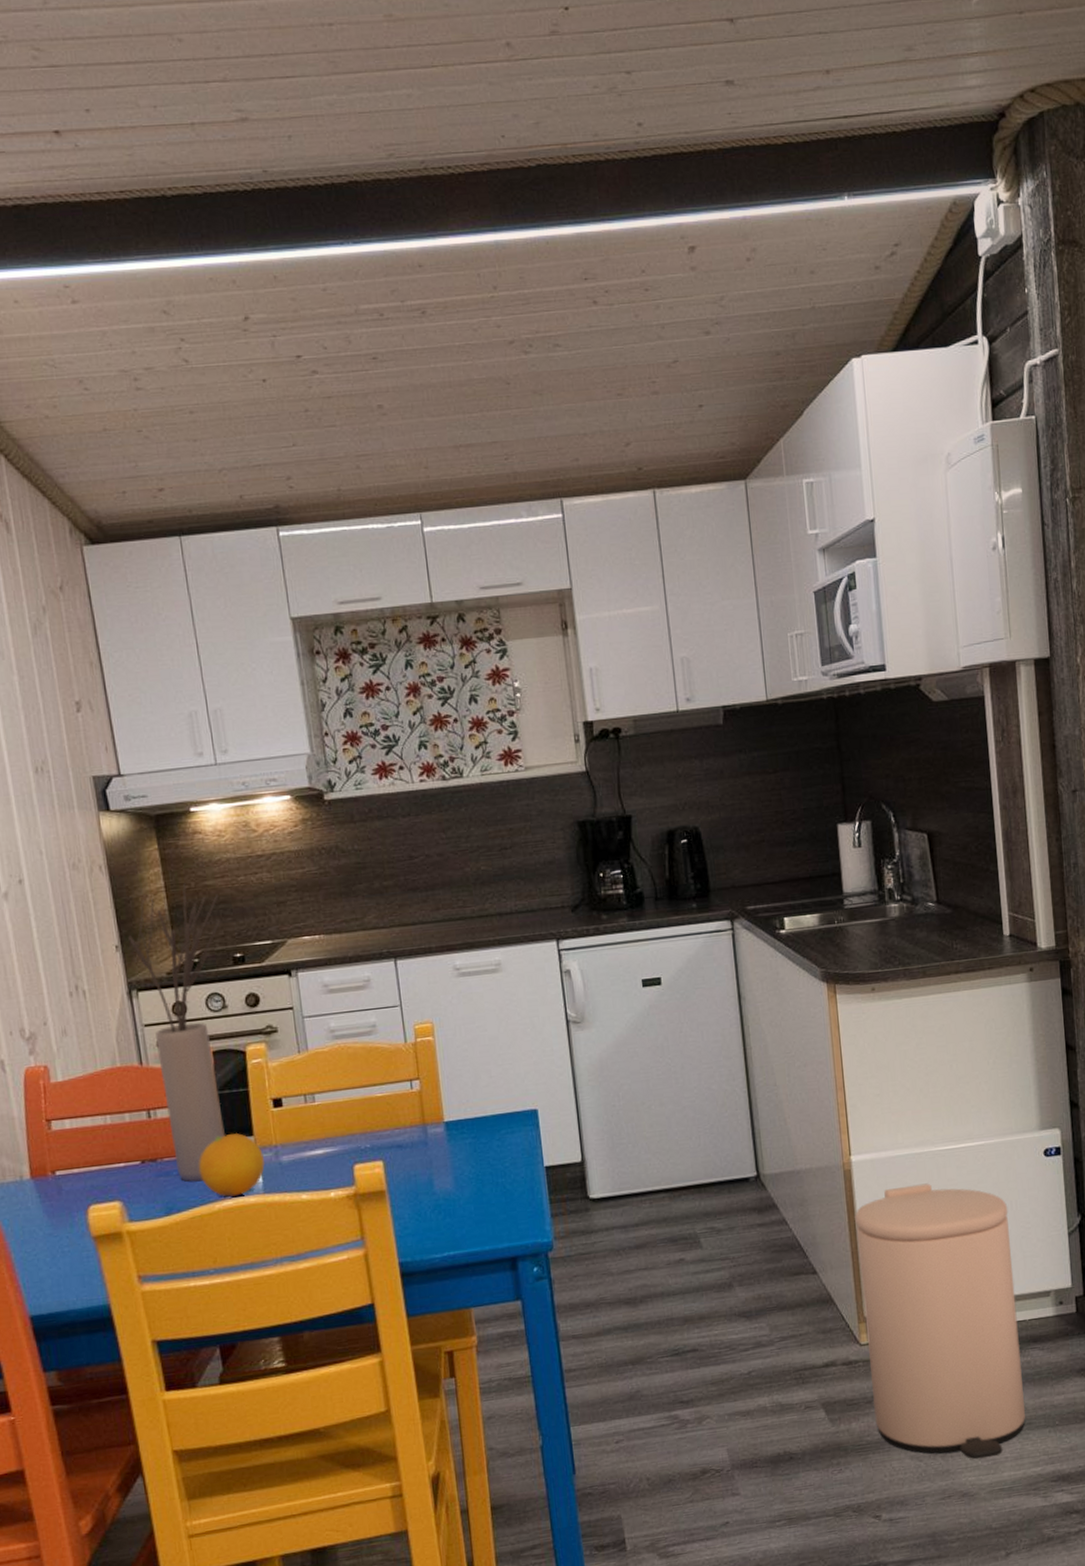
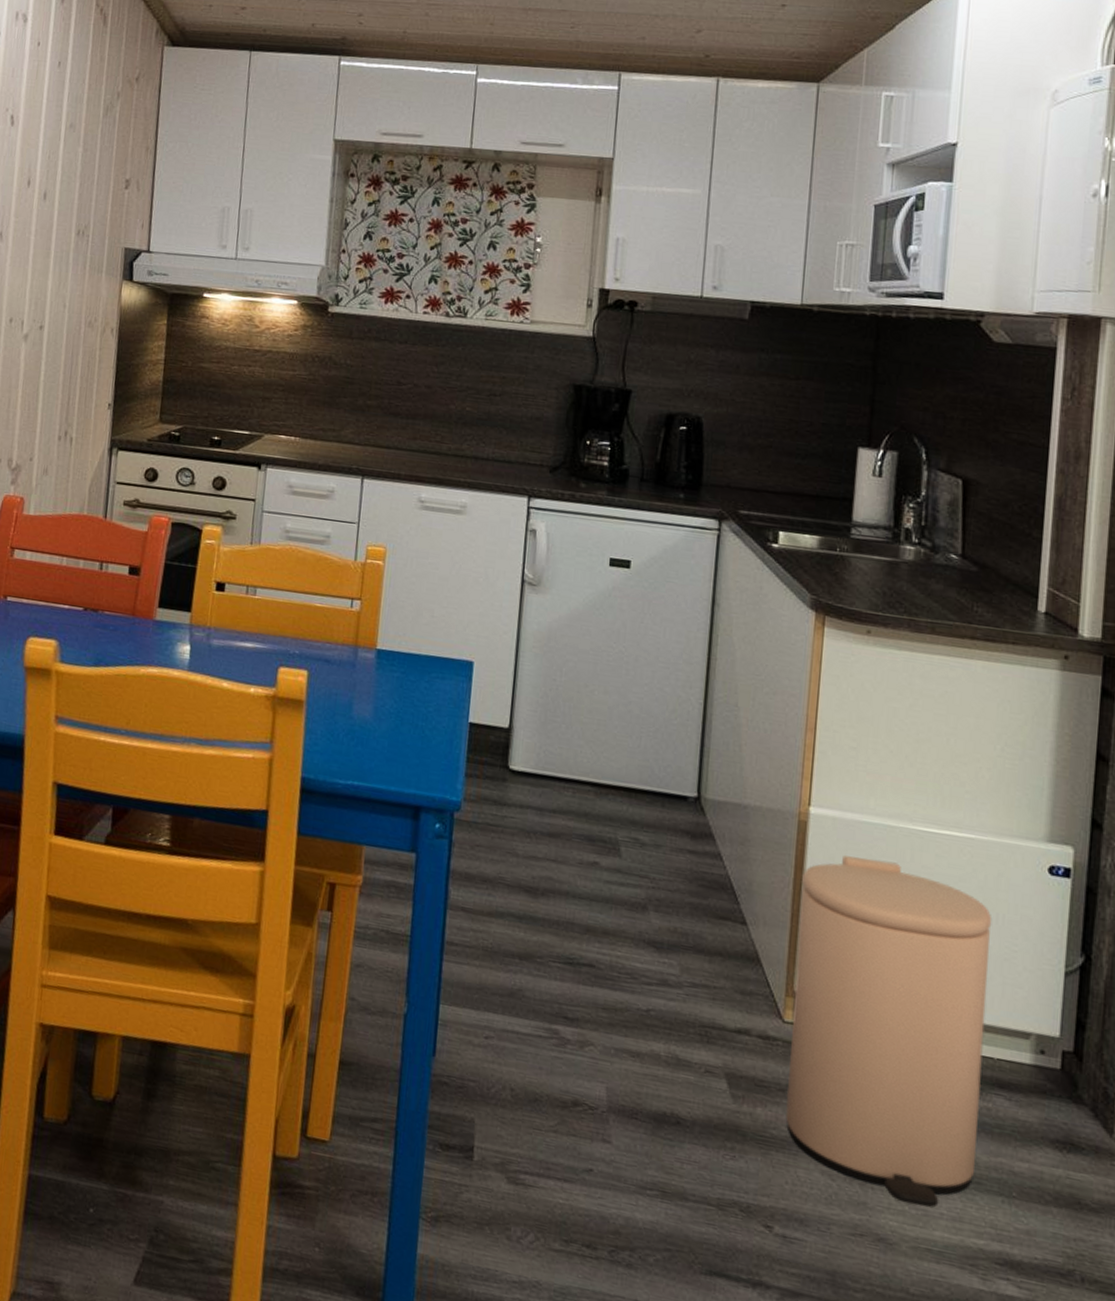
vase: present [128,883,226,1183] -> none [114,360,212,643]
fruit: present [198,1132,265,1198] -> none [133,603,196,667]

